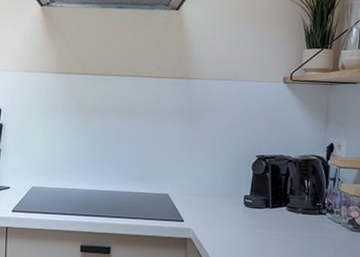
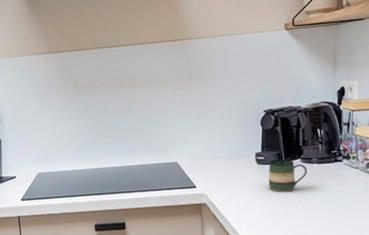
mug: none [253,204,293,237] -> present [268,159,308,192]

